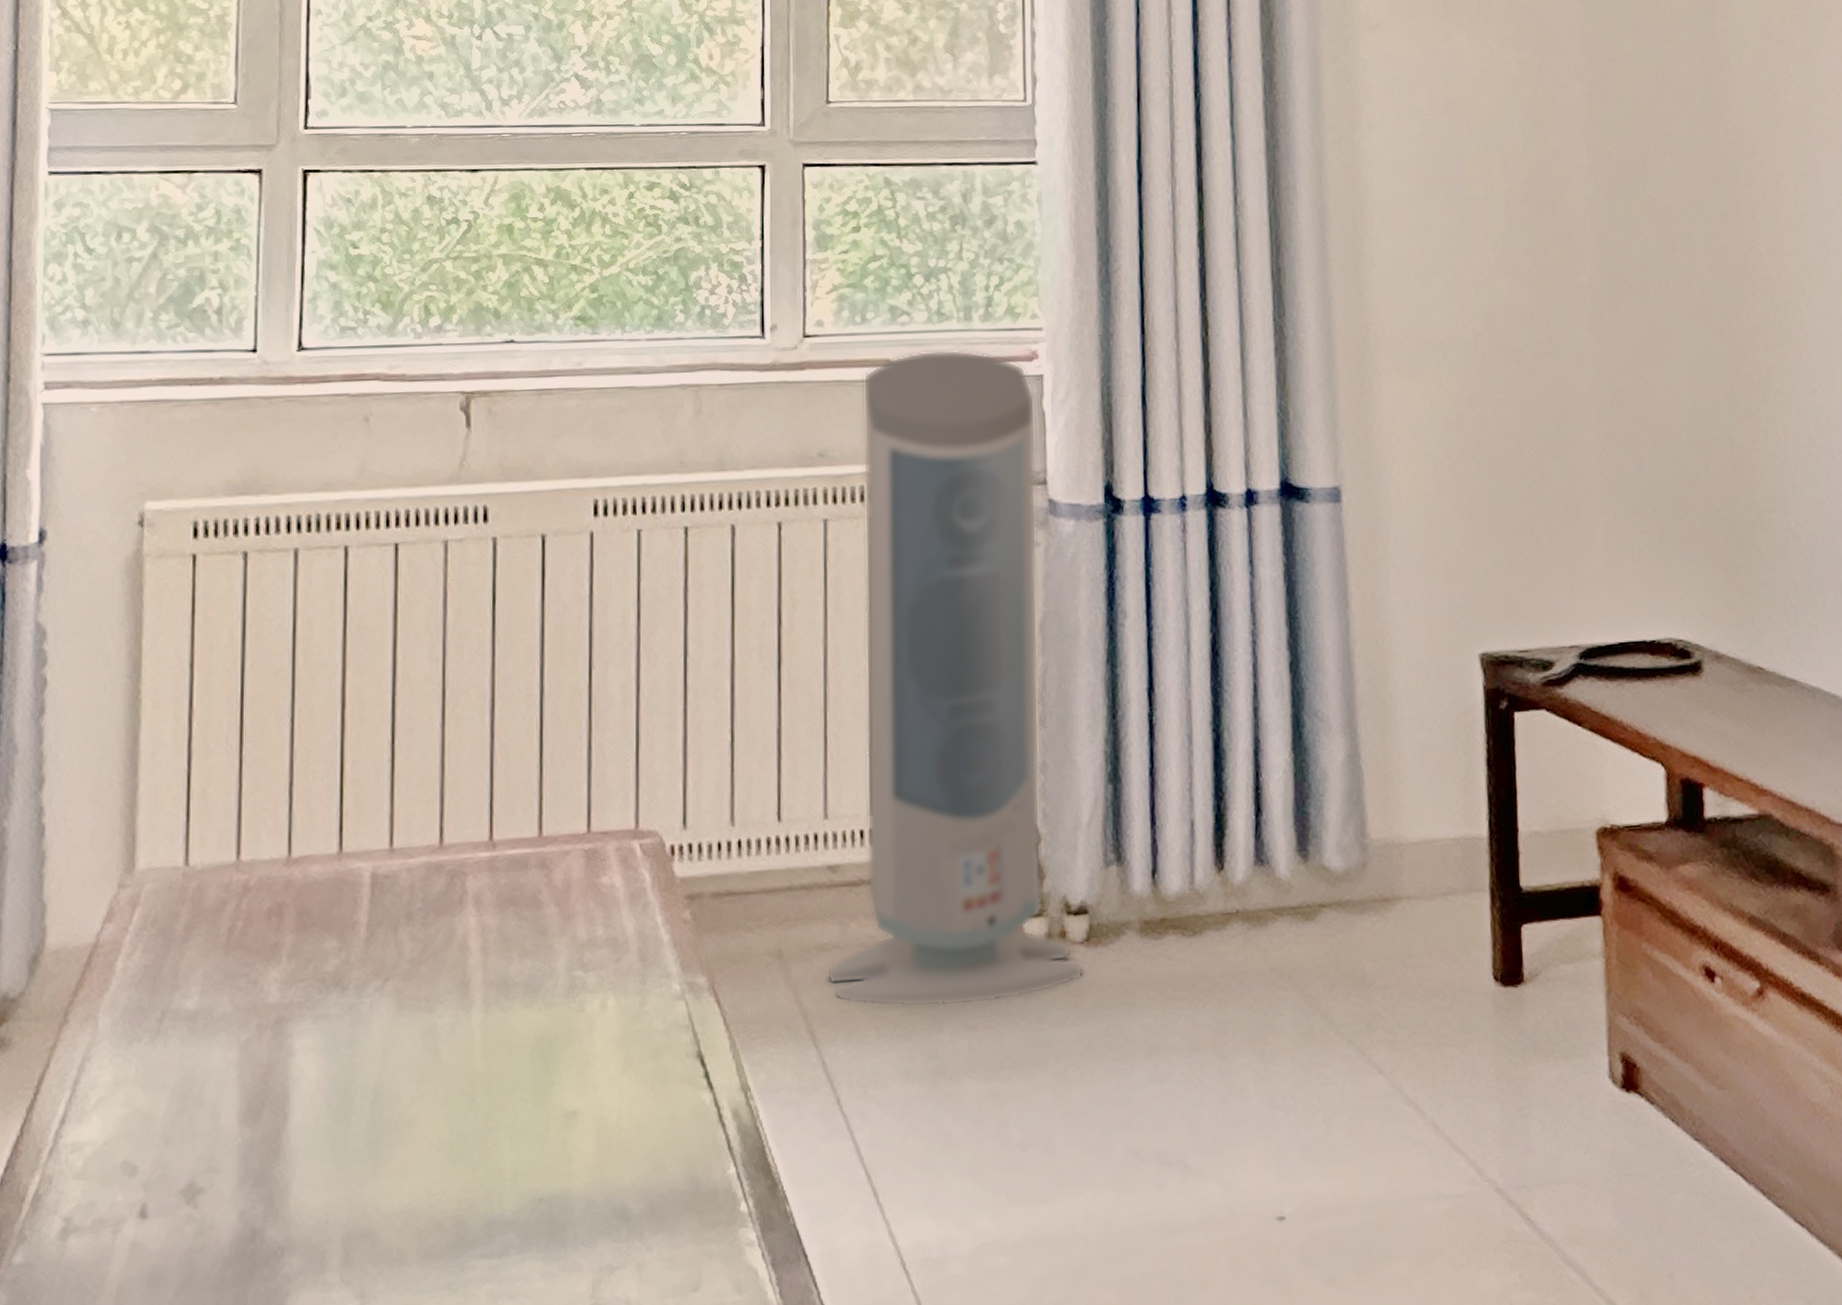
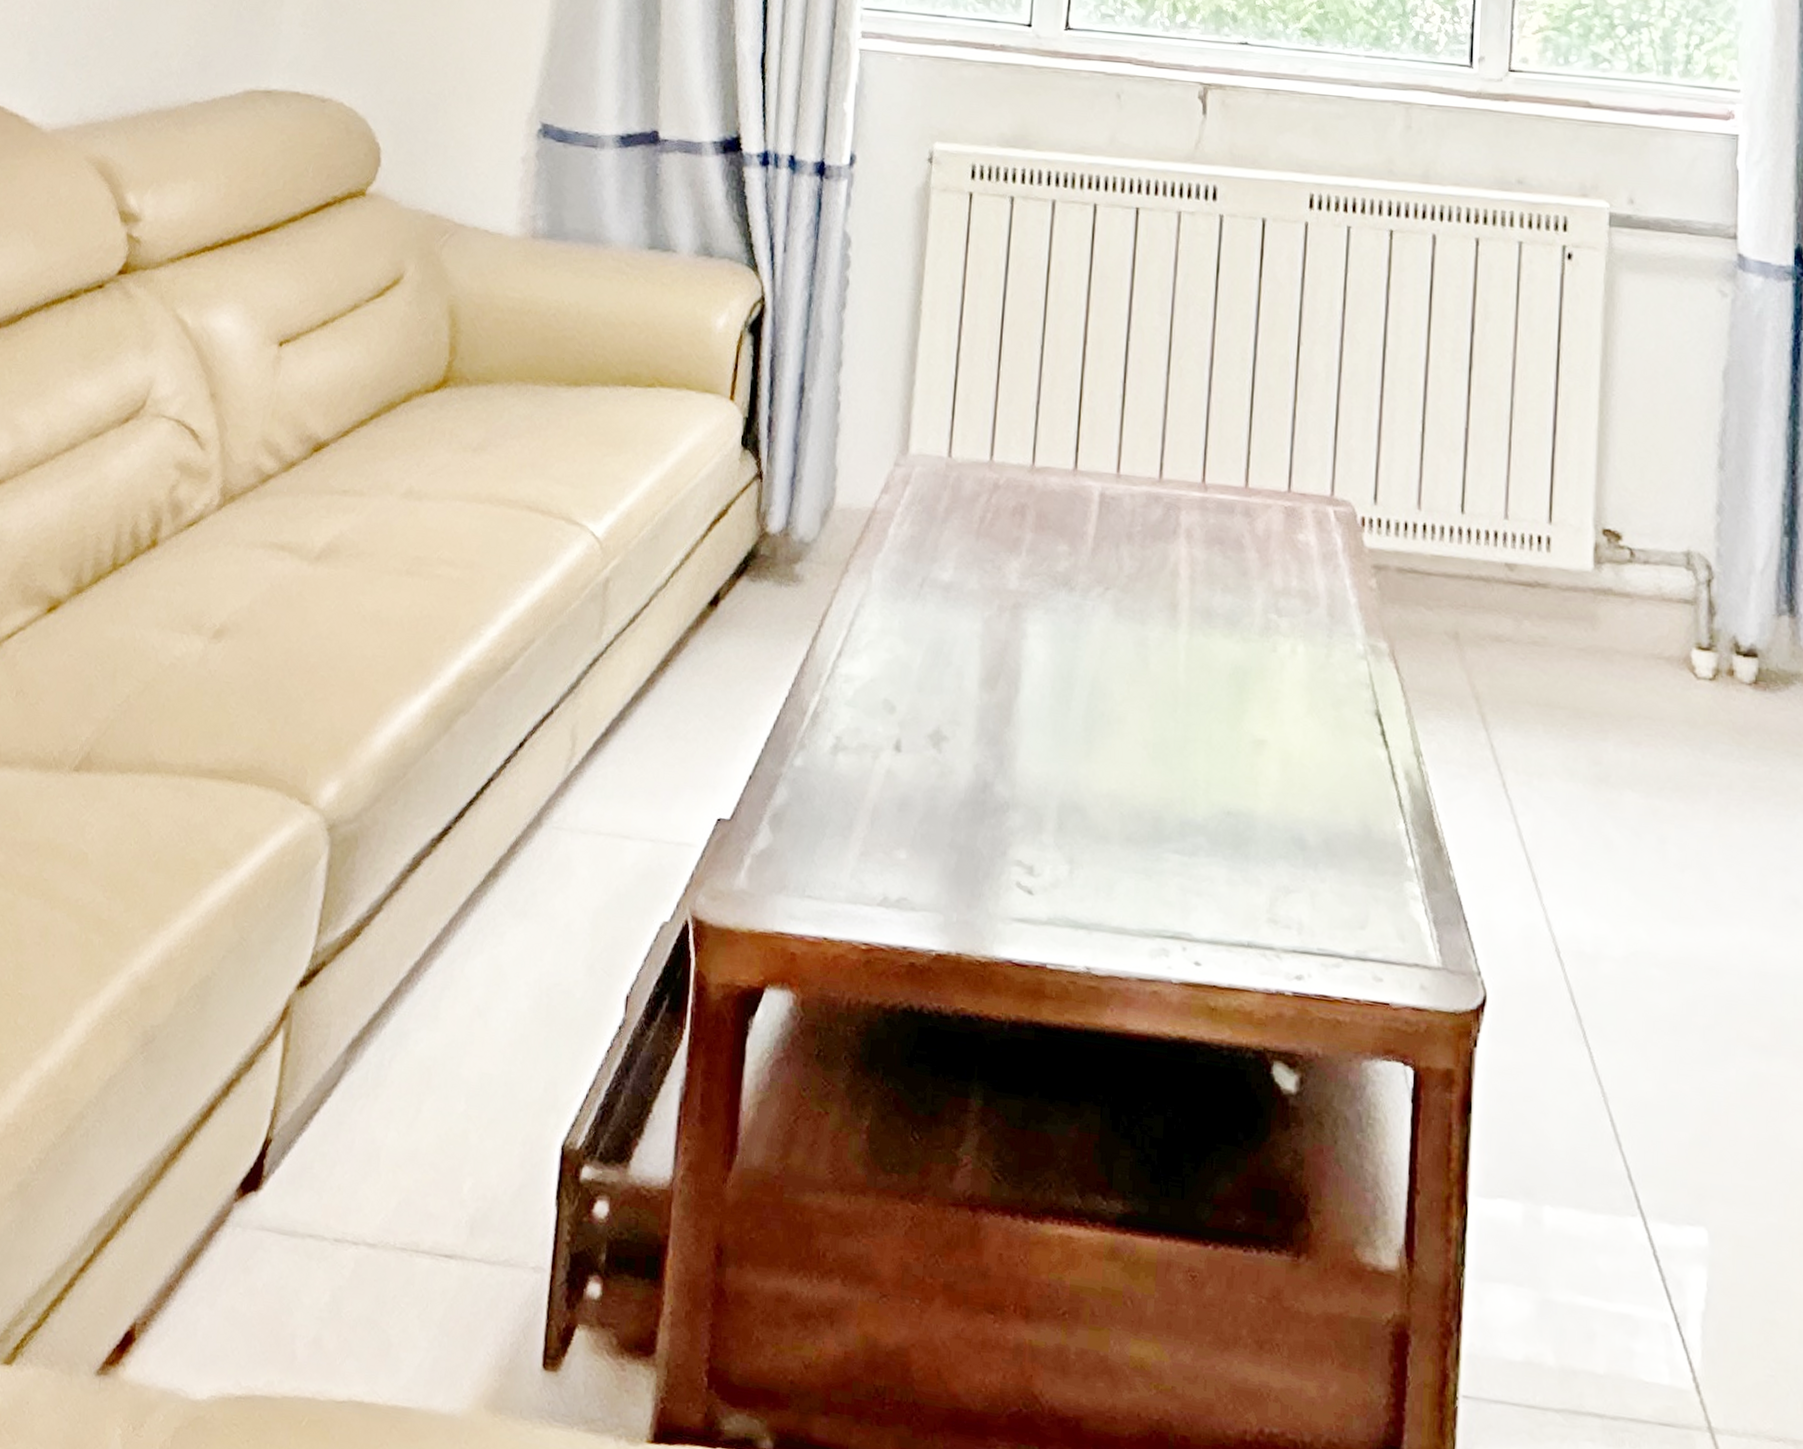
air purifier: present [826,349,1084,1008] -> none [1498,97,1751,725]

